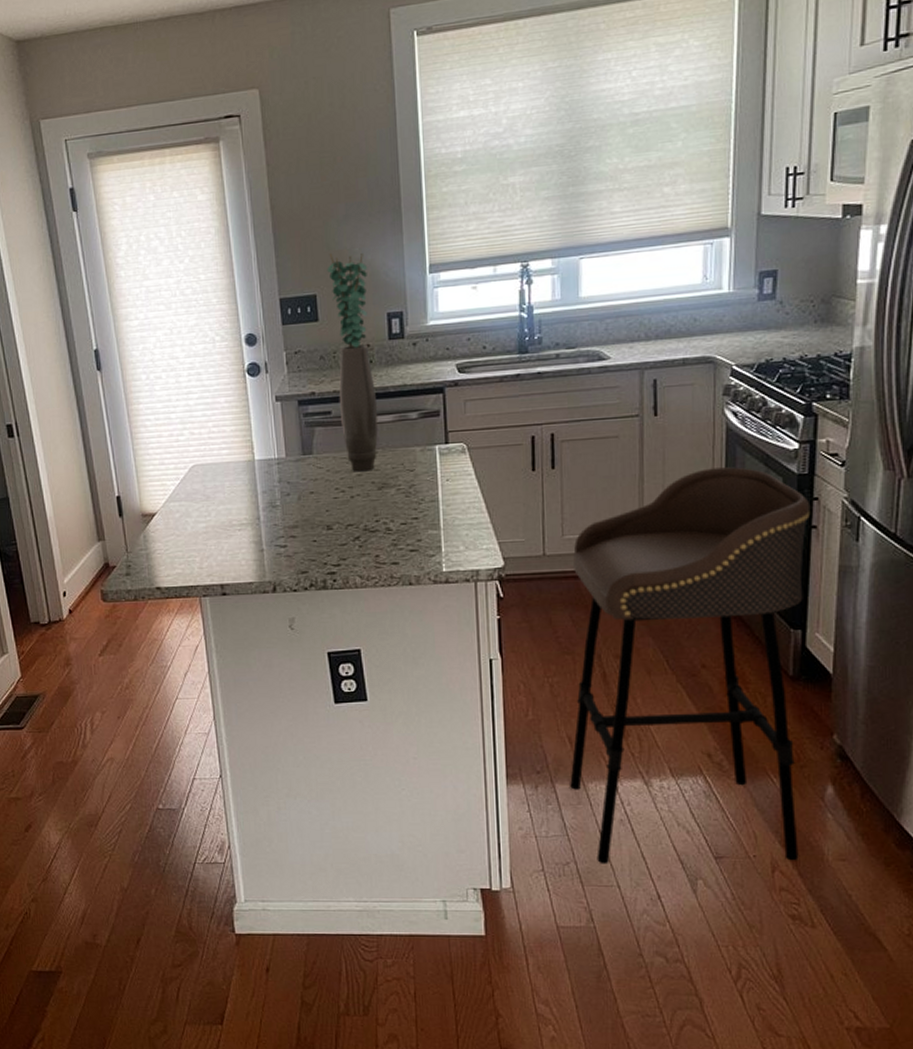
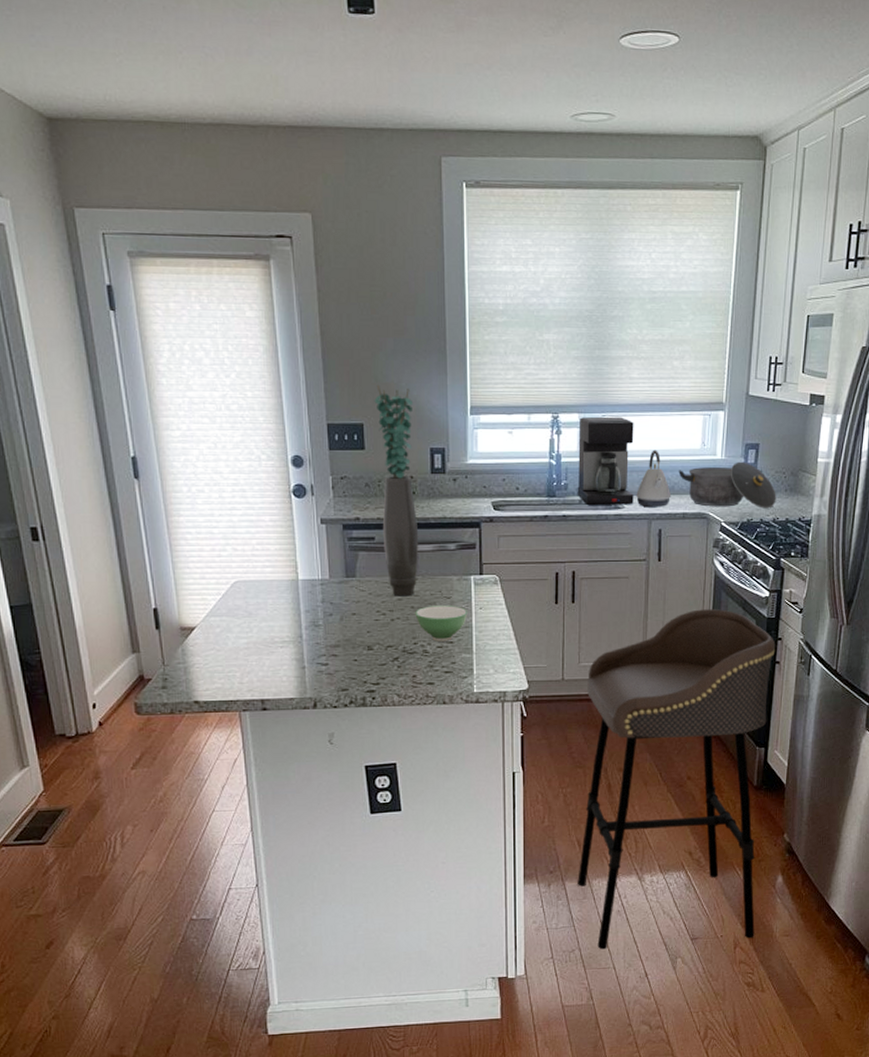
bowl: none [376,478,434,518] -> present [415,606,468,642]
coffee maker: none [552,257,621,360] -> present [577,416,634,506]
kettle: none [624,289,668,356] -> present [636,449,672,508]
cooking pot: none [675,293,803,349] -> present [678,461,776,509]

